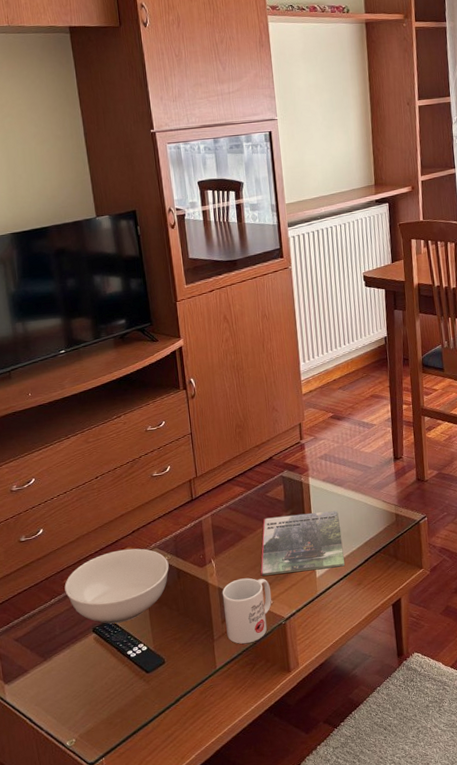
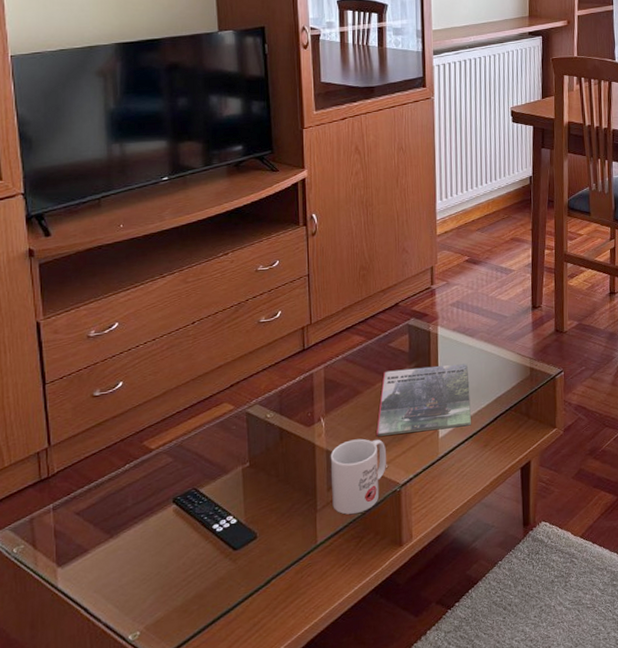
bowl: present [64,548,169,624] -> none [143,404,271,493]

